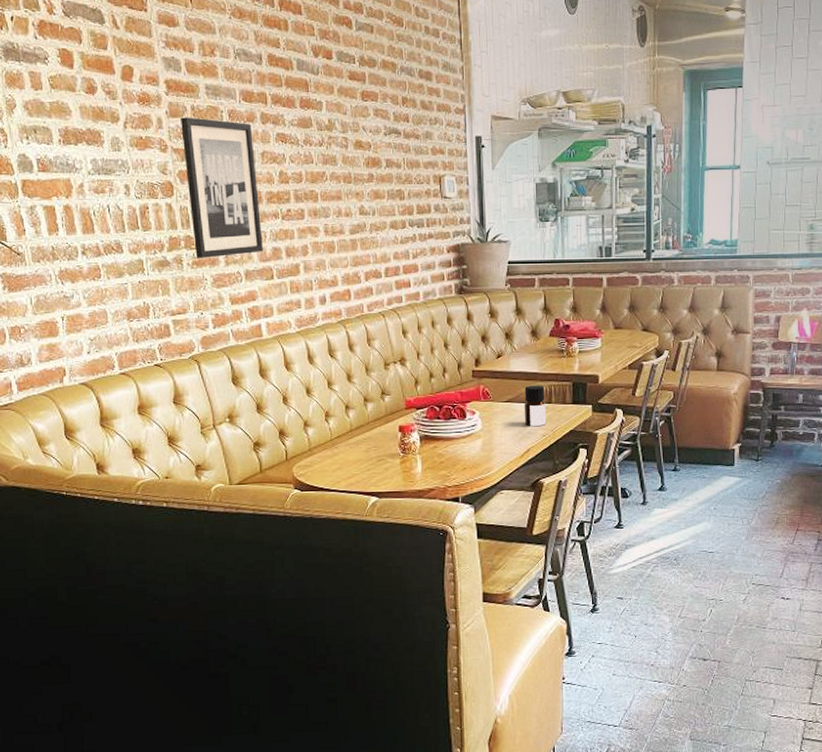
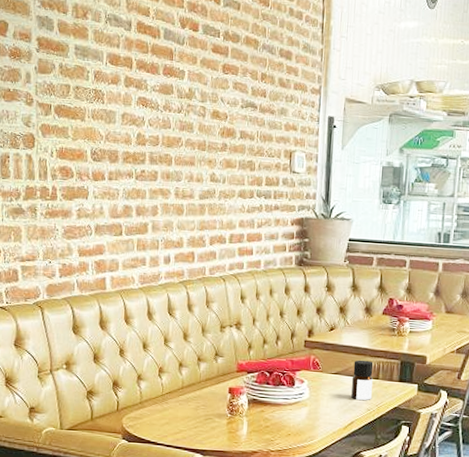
wall art: present [181,117,263,258] -> none [48,74,116,210]

